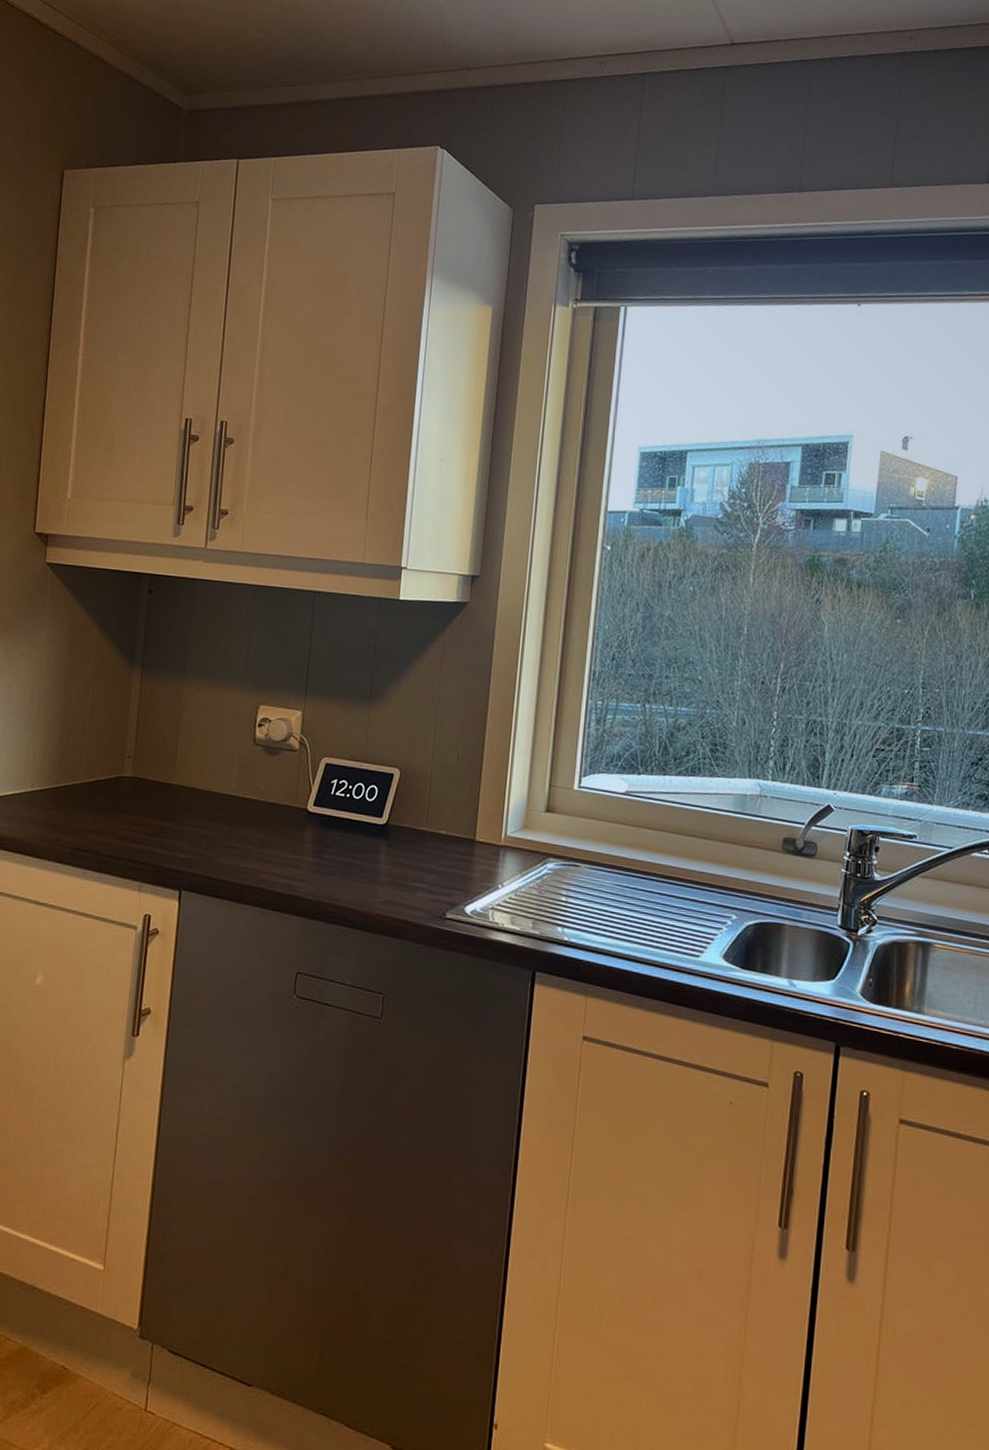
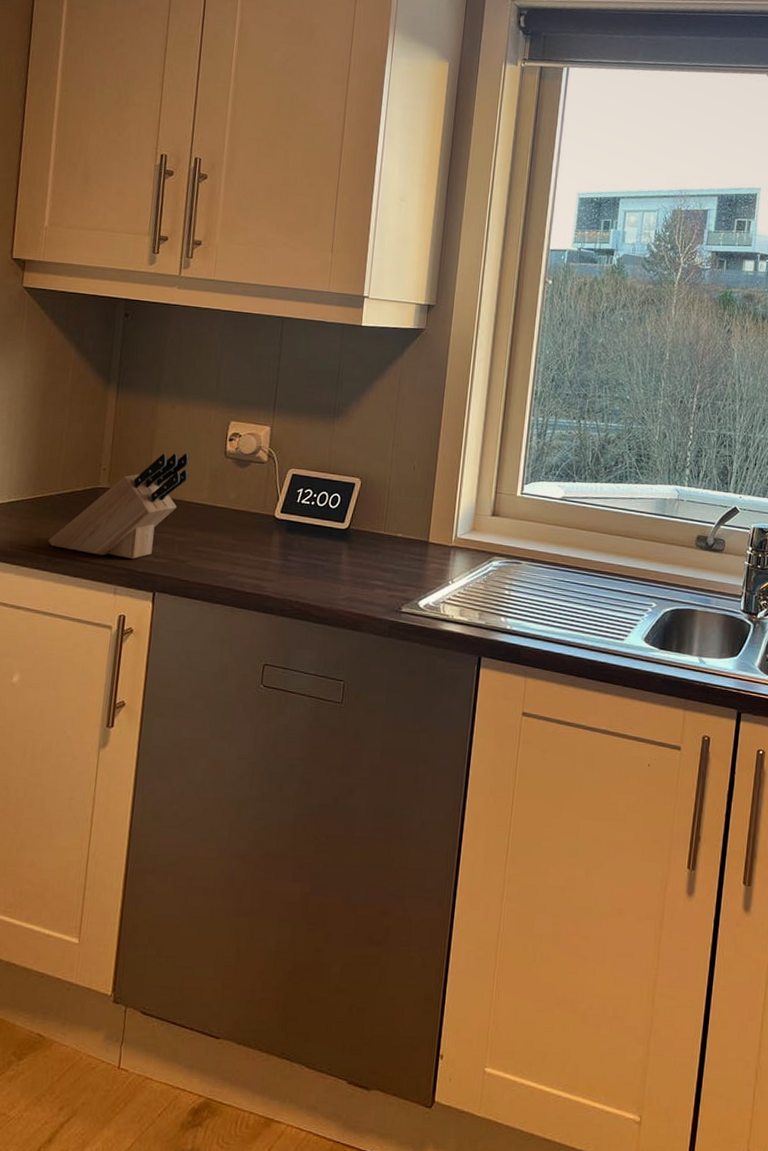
knife block: none [72,739,217,854] -> present [48,453,190,559]

